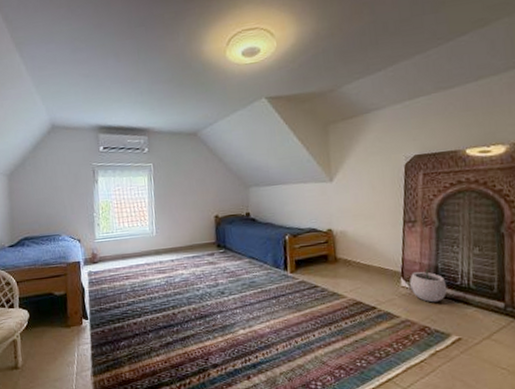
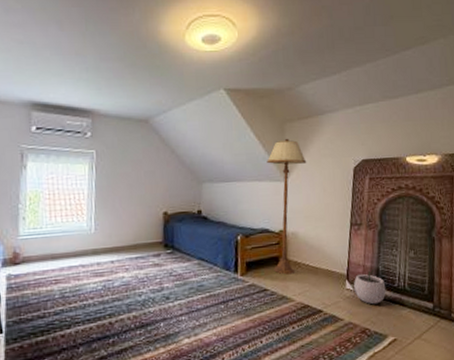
floor lamp: none [311,139,353,272] -> present [266,138,307,275]

